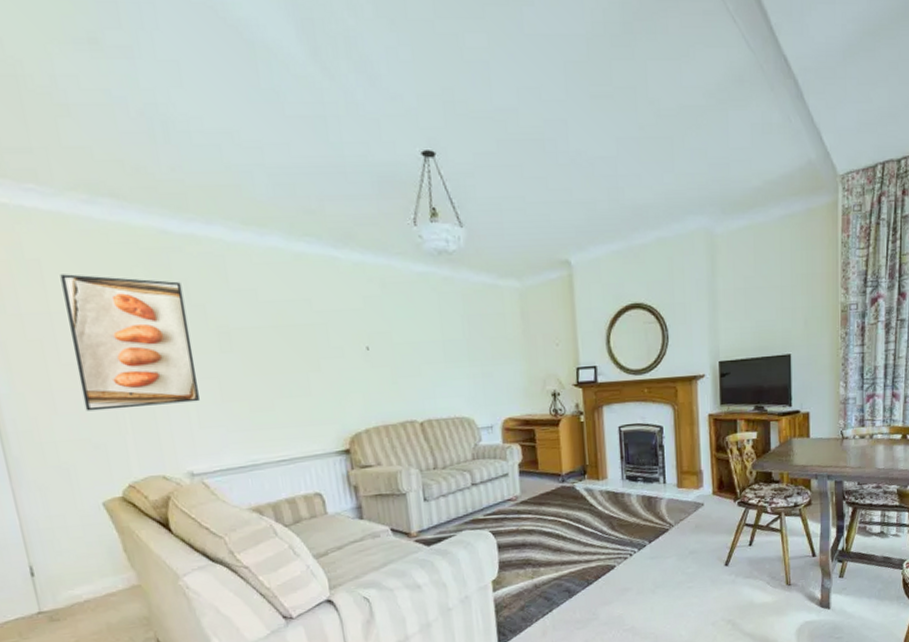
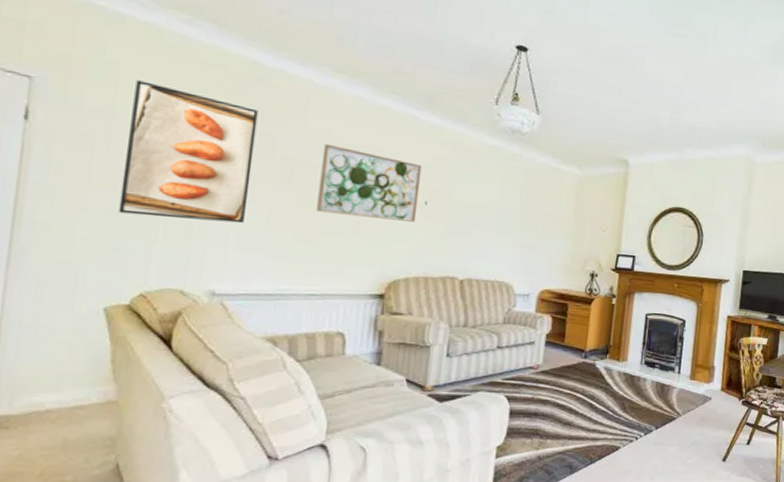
wall art: none [253,304,362,377] -> present [316,143,422,222]

